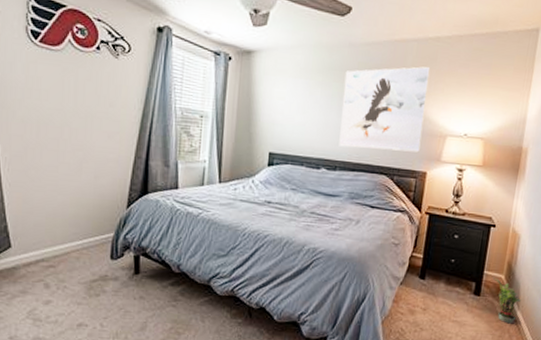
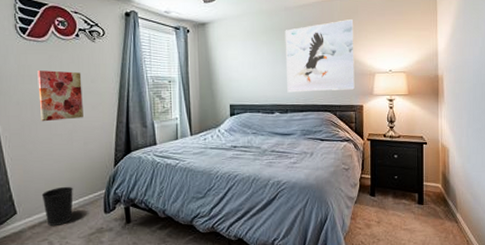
wastebasket: none [40,223,77,267] -> present [41,186,73,226]
wall art: none [47,84,99,147] -> present [37,69,83,122]
potted plant: present [492,277,522,324] -> none [431,187,459,226]

